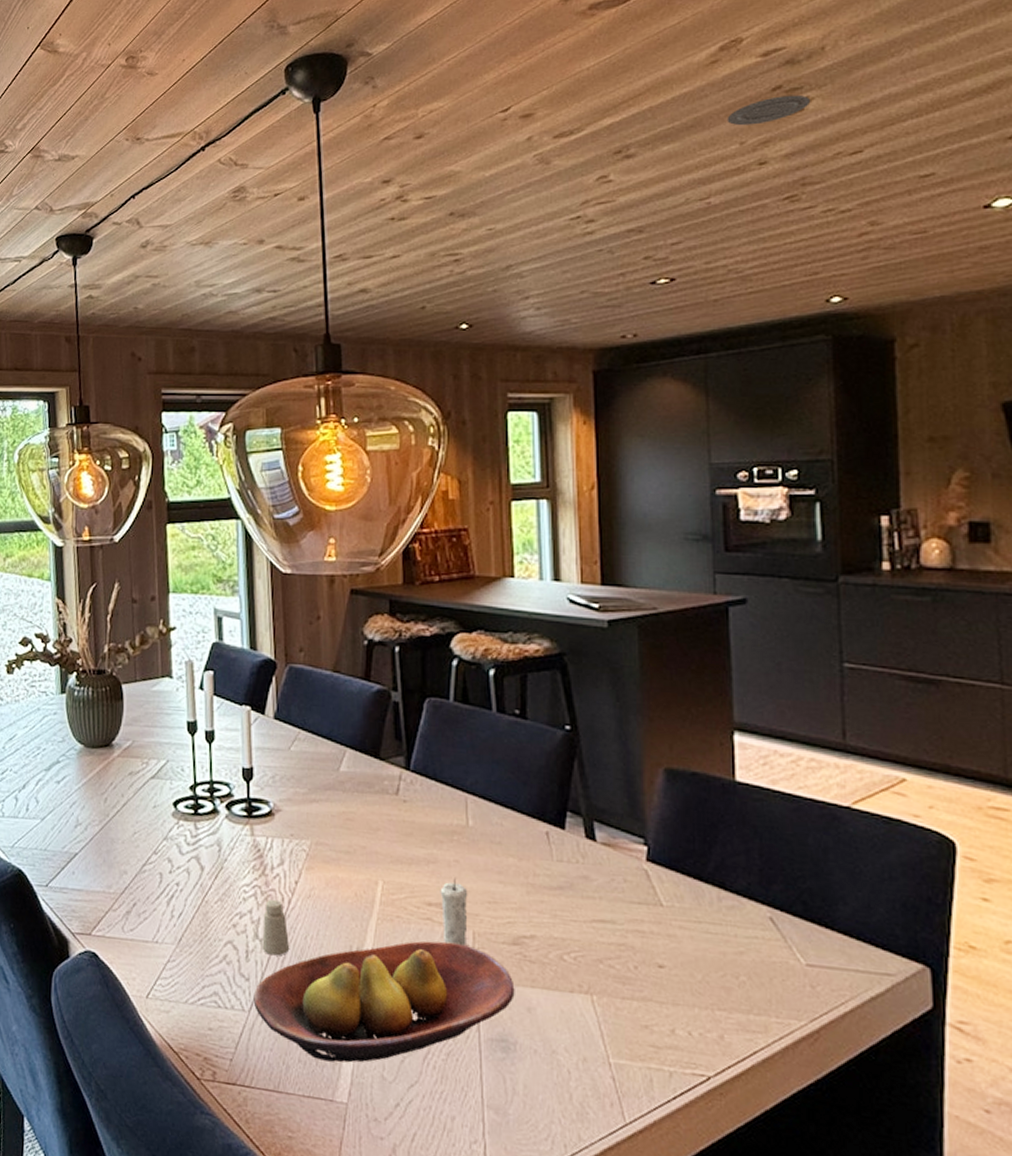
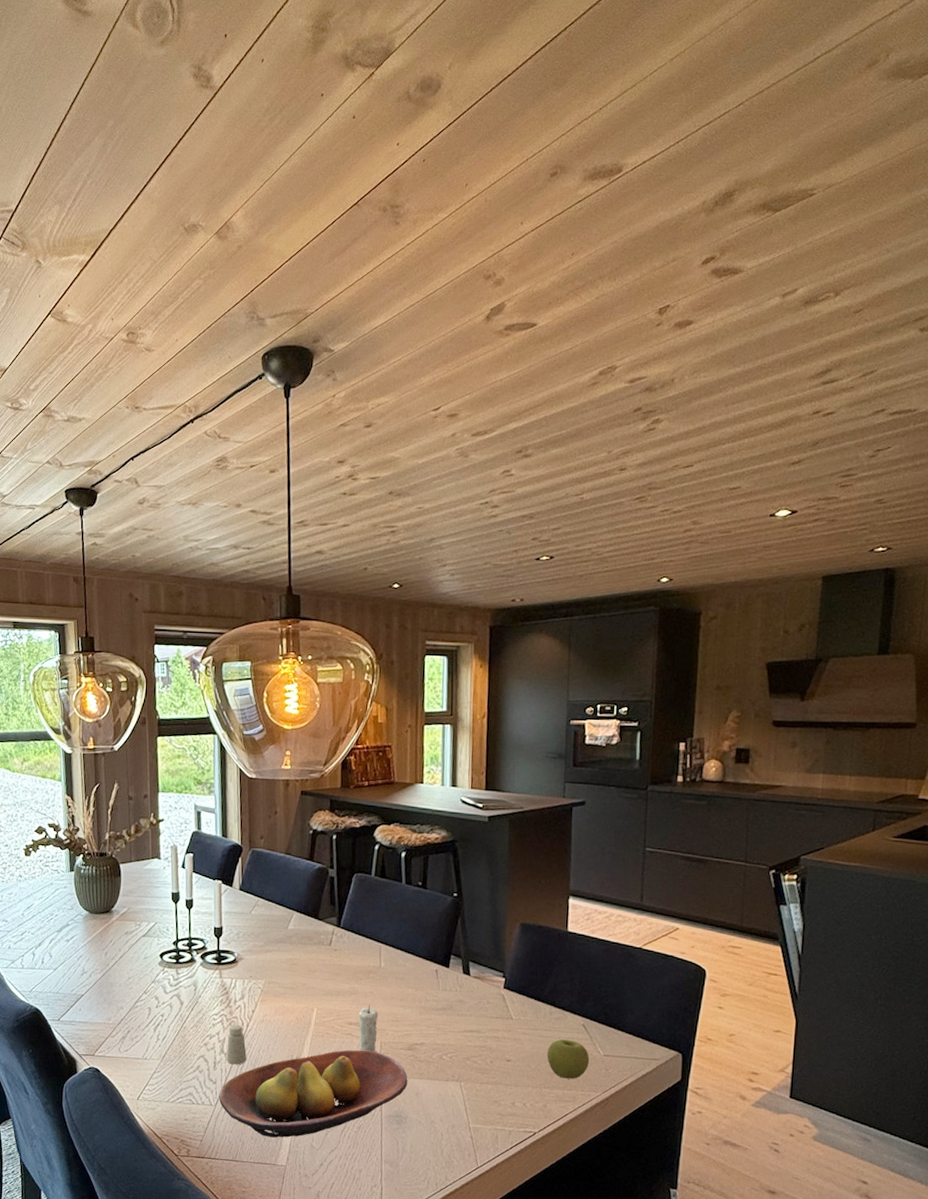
apple: none [718,938,784,999] -> present [546,1039,589,1079]
recessed light: present [727,94,811,126] -> none [600,416,661,438]

